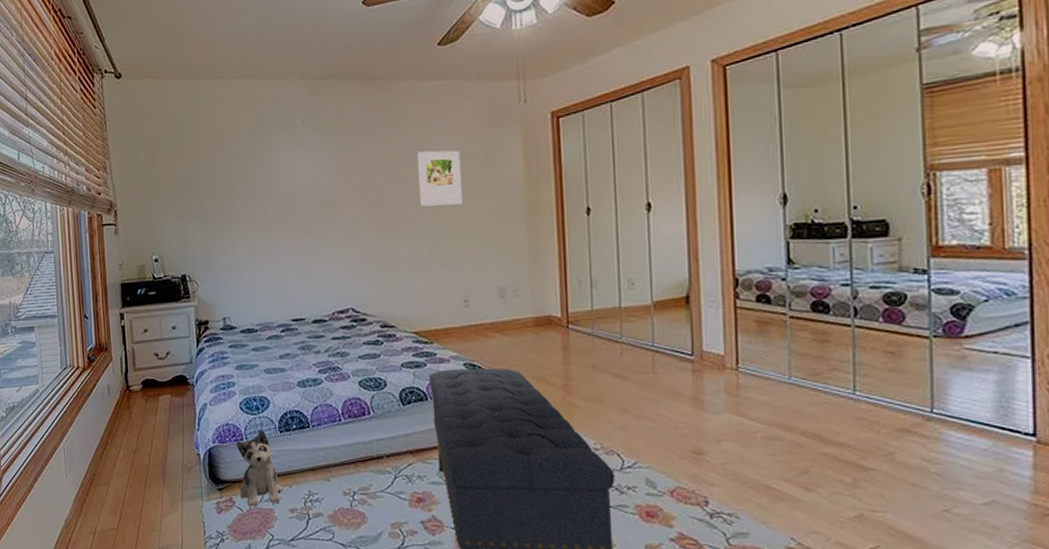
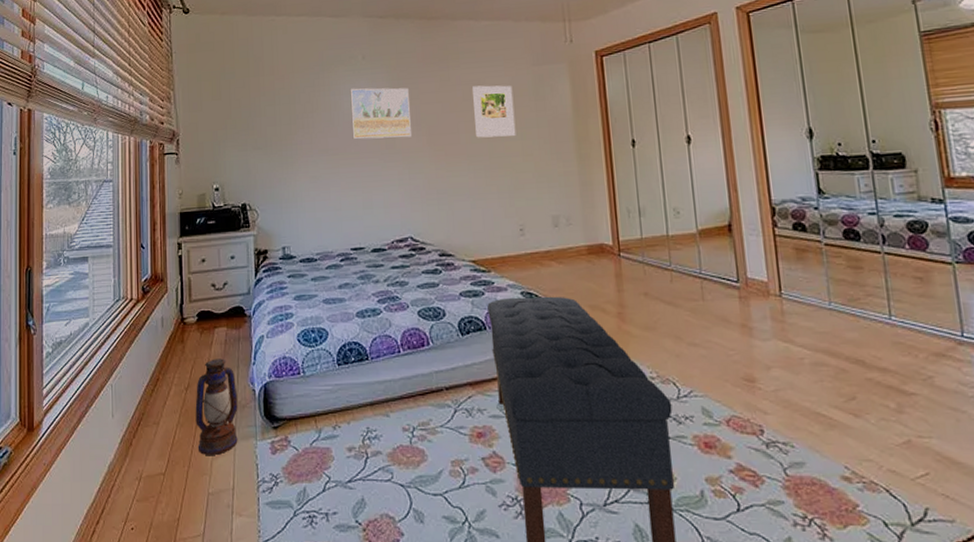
lantern: none [143,424,185,513] -> present [195,358,238,455]
plush toy: present [236,429,282,507] -> none [292,362,340,446]
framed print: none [289,154,353,209] -> present [350,87,411,139]

